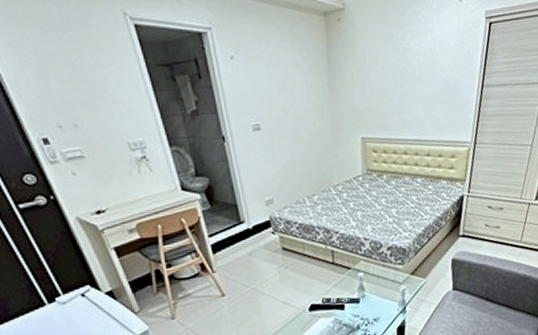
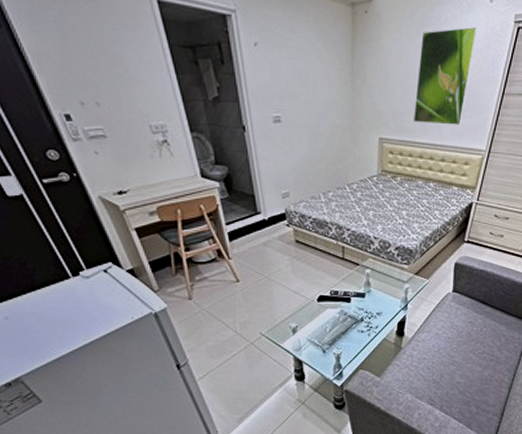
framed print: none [394,25,451,120] -> present [414,26,478,125]

